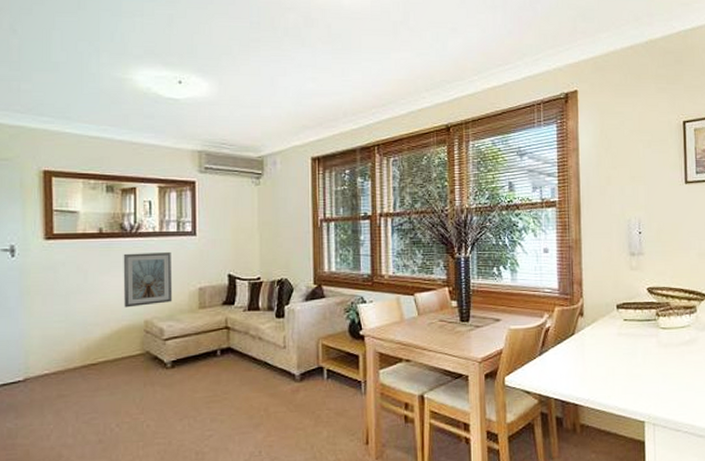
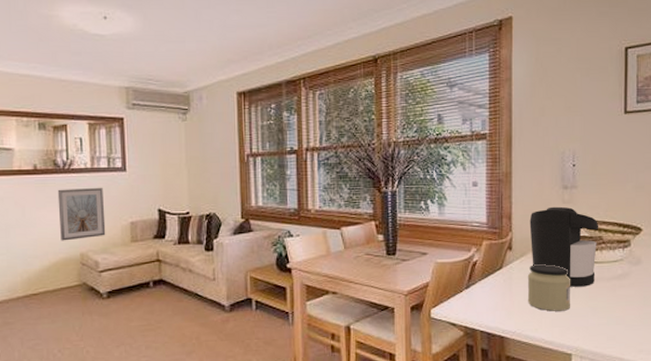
coffee maker: none [599,273,666,353] -> present [529,206,599,287]
jar: none [599,330,641,378] -> present [527,264,570,311]

